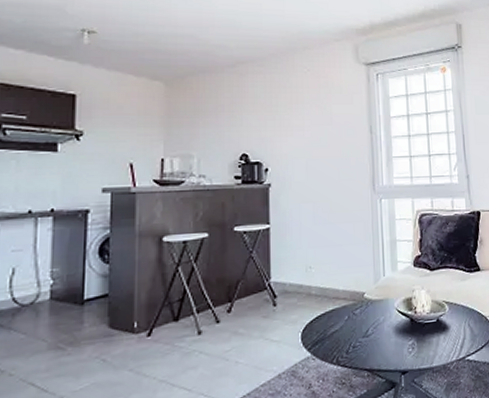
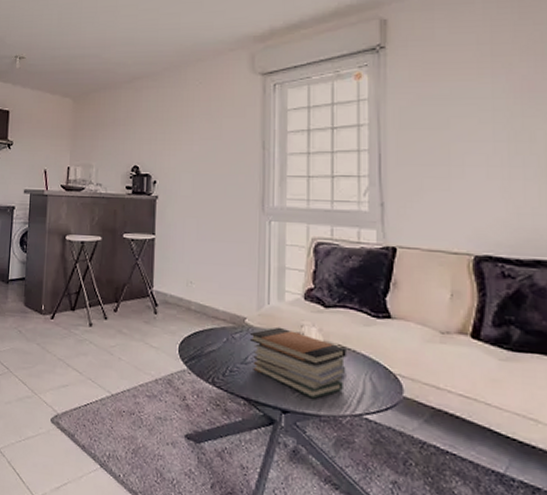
book stack: none [368,295,451,354] -> present [249,327,346,399]

